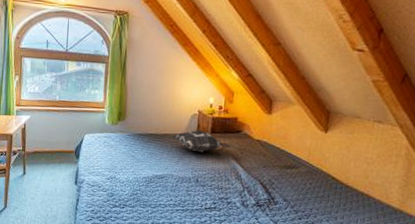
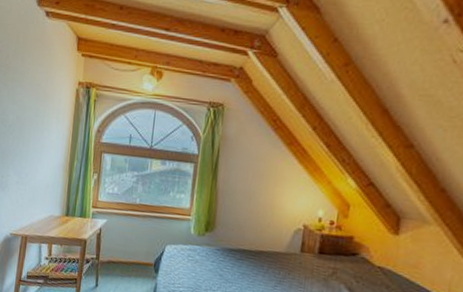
decorative pillow: present [173,129,230,153] -> none [271,248,343,277]

